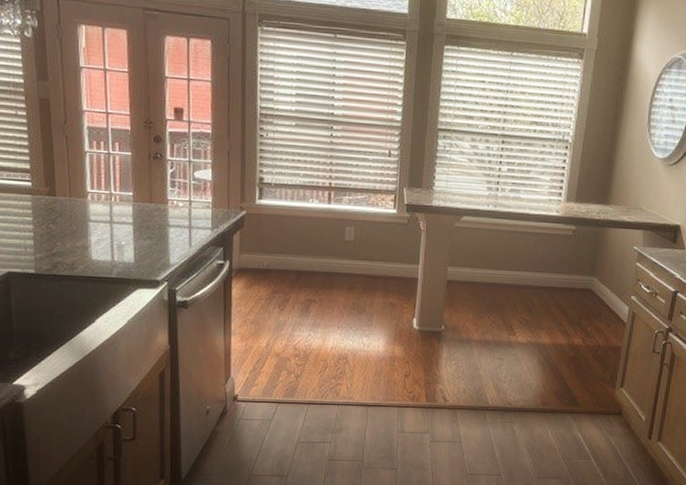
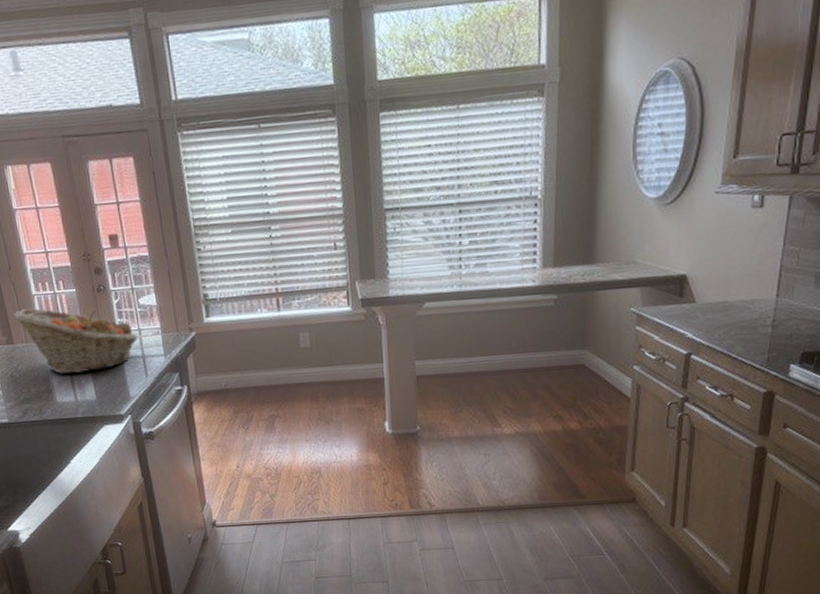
fruit basket: none [61,164,187,235] -> present [14,308,138,374]

